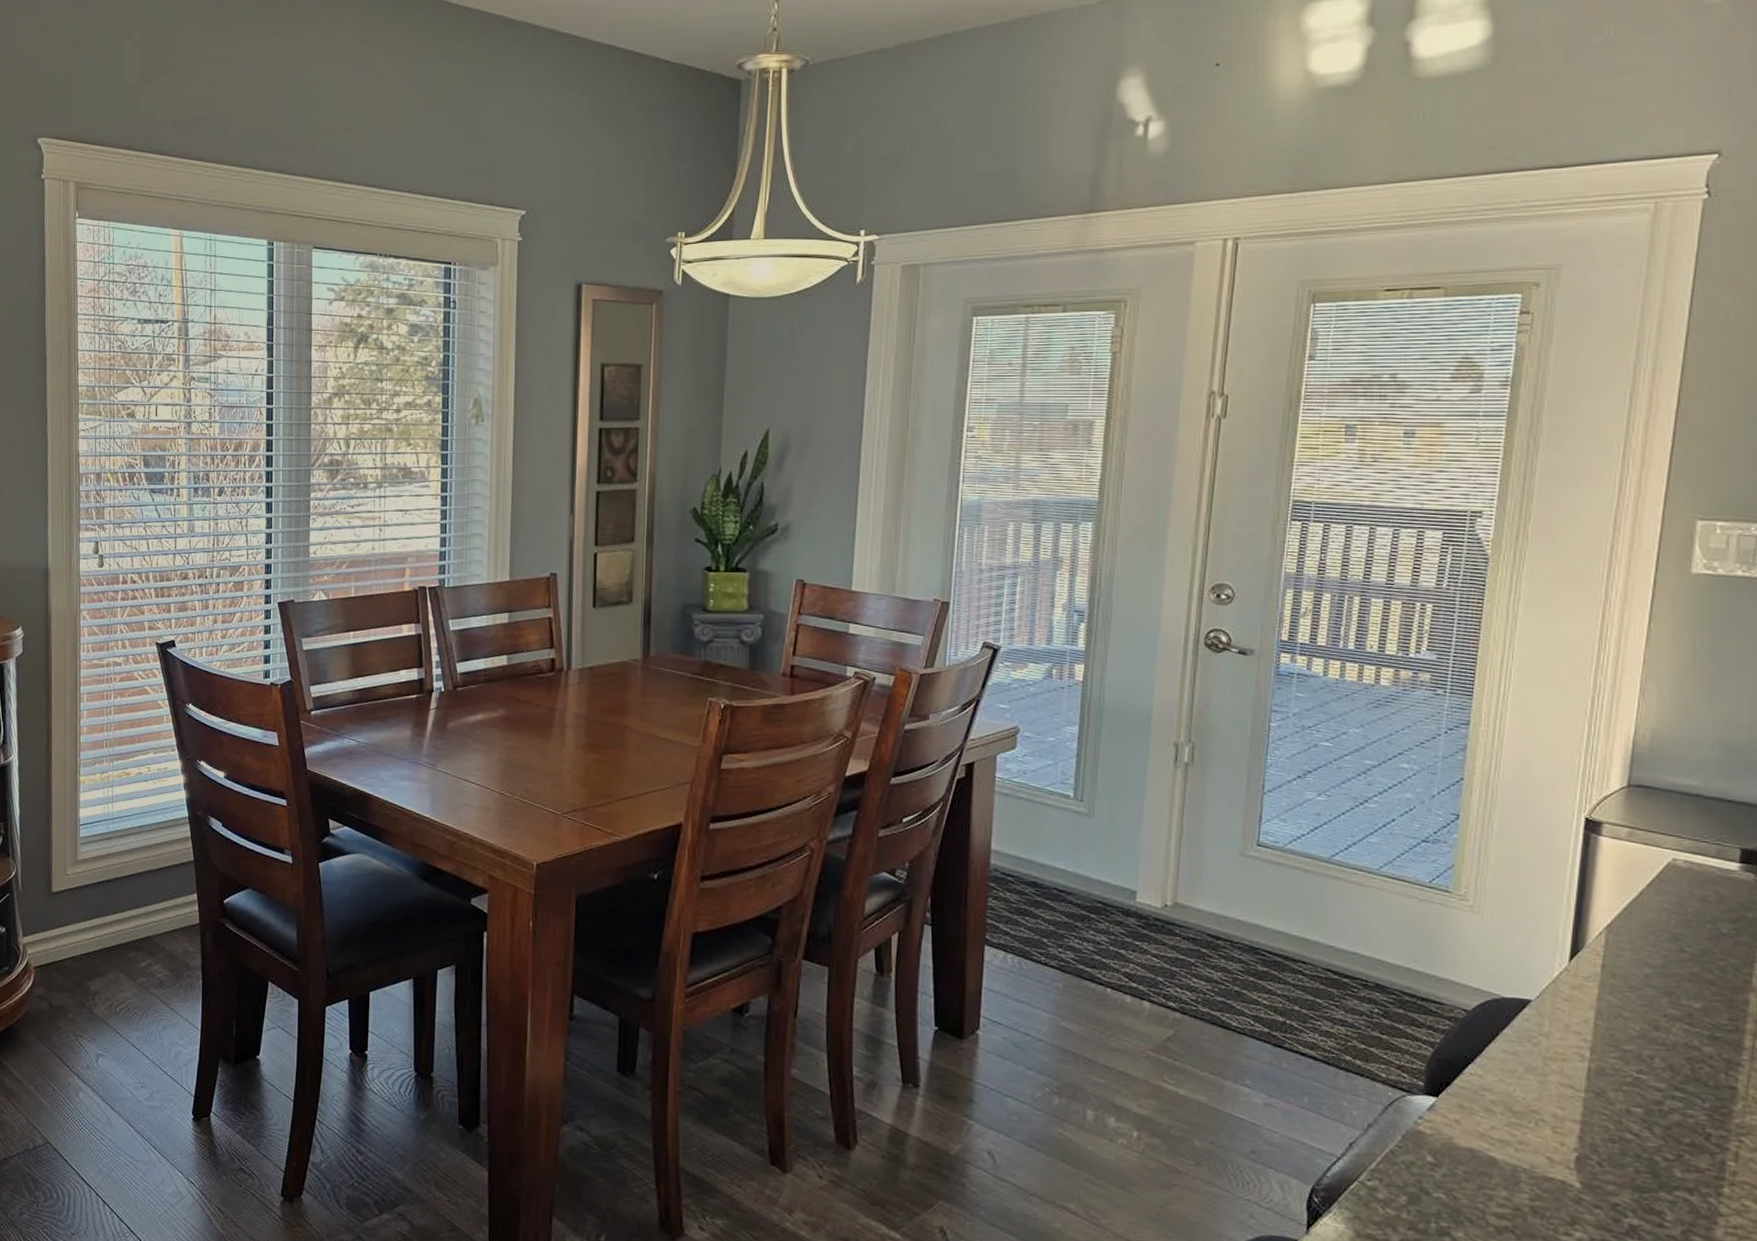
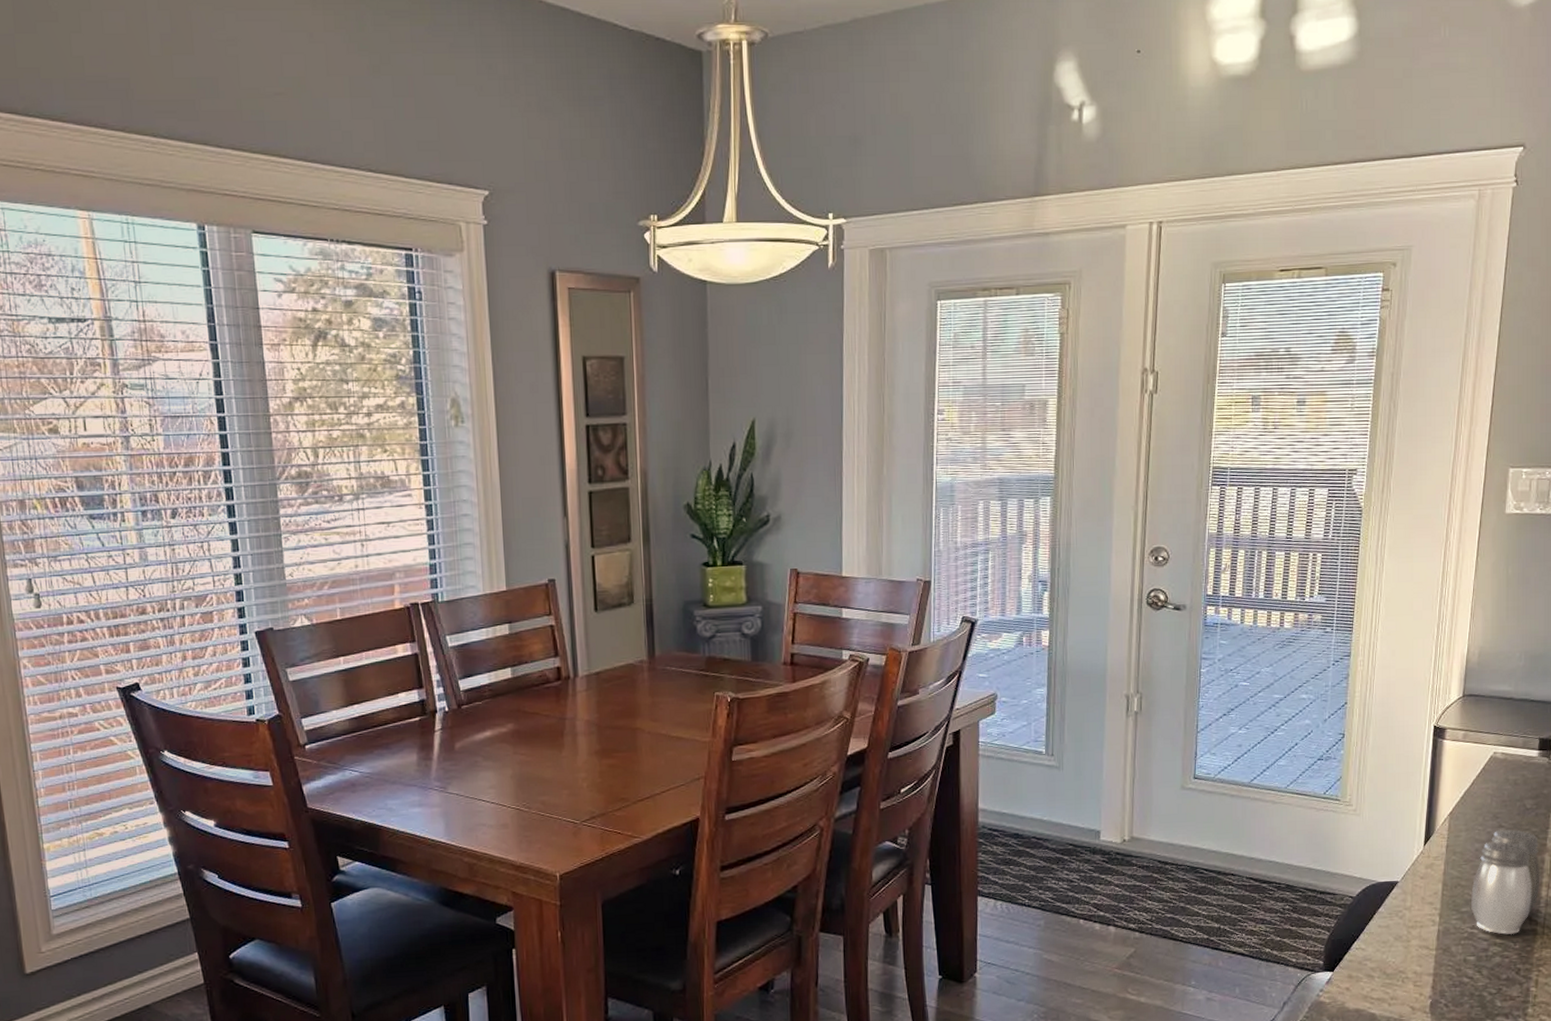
salt and pepper shaker: none [1636,955,1743,1090] -> present [1470,829,1540,935]

